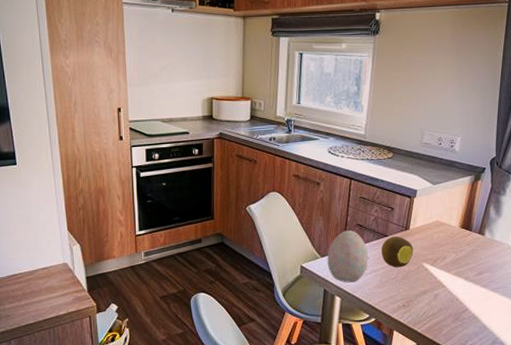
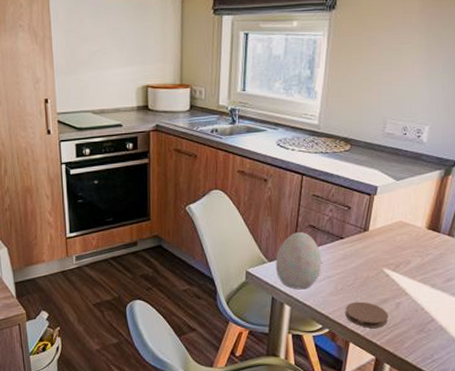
fruit: present [381,236,413,268] -> none [336,238,373,273]
coaster: none [389,293,428,317] -> present [345,301,388,328]

